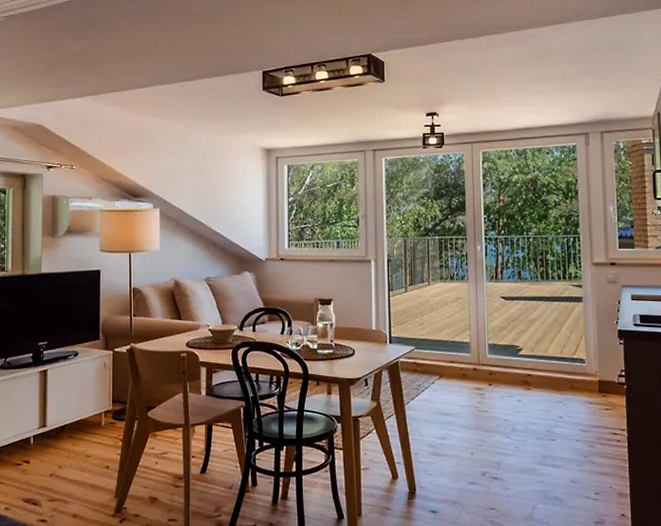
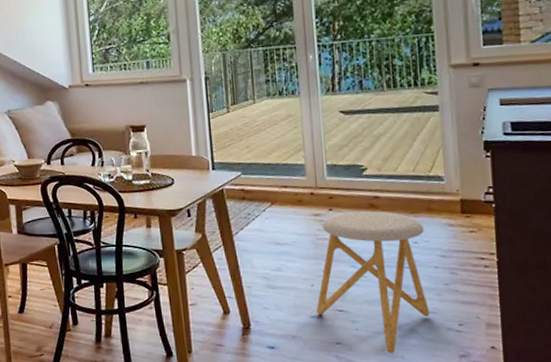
stool: none [474,387,572,520] -> present [316,211,430,354]

